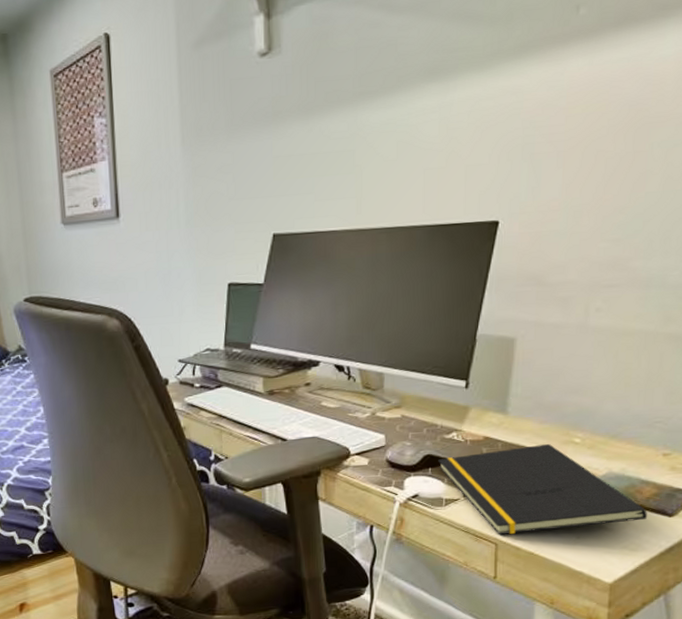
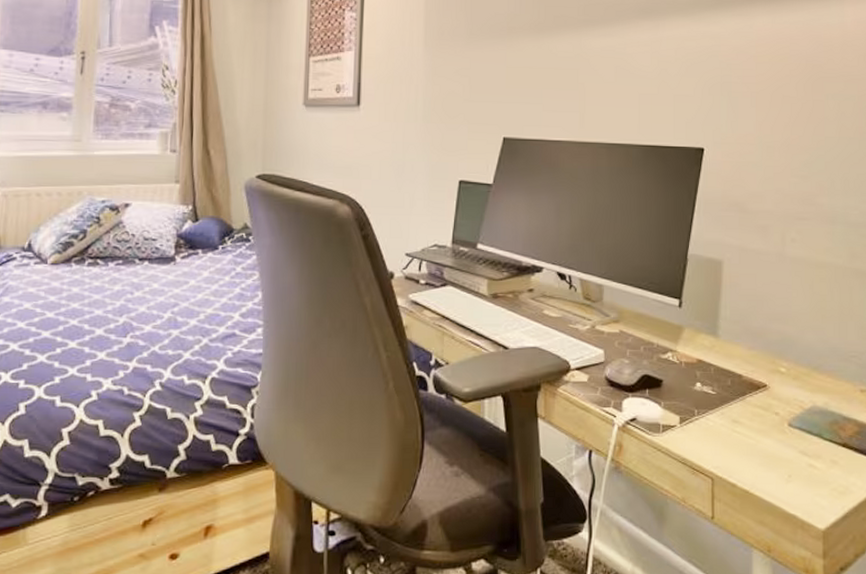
notepad: present [438,443,647,535] -> none [655,371,851,469]

